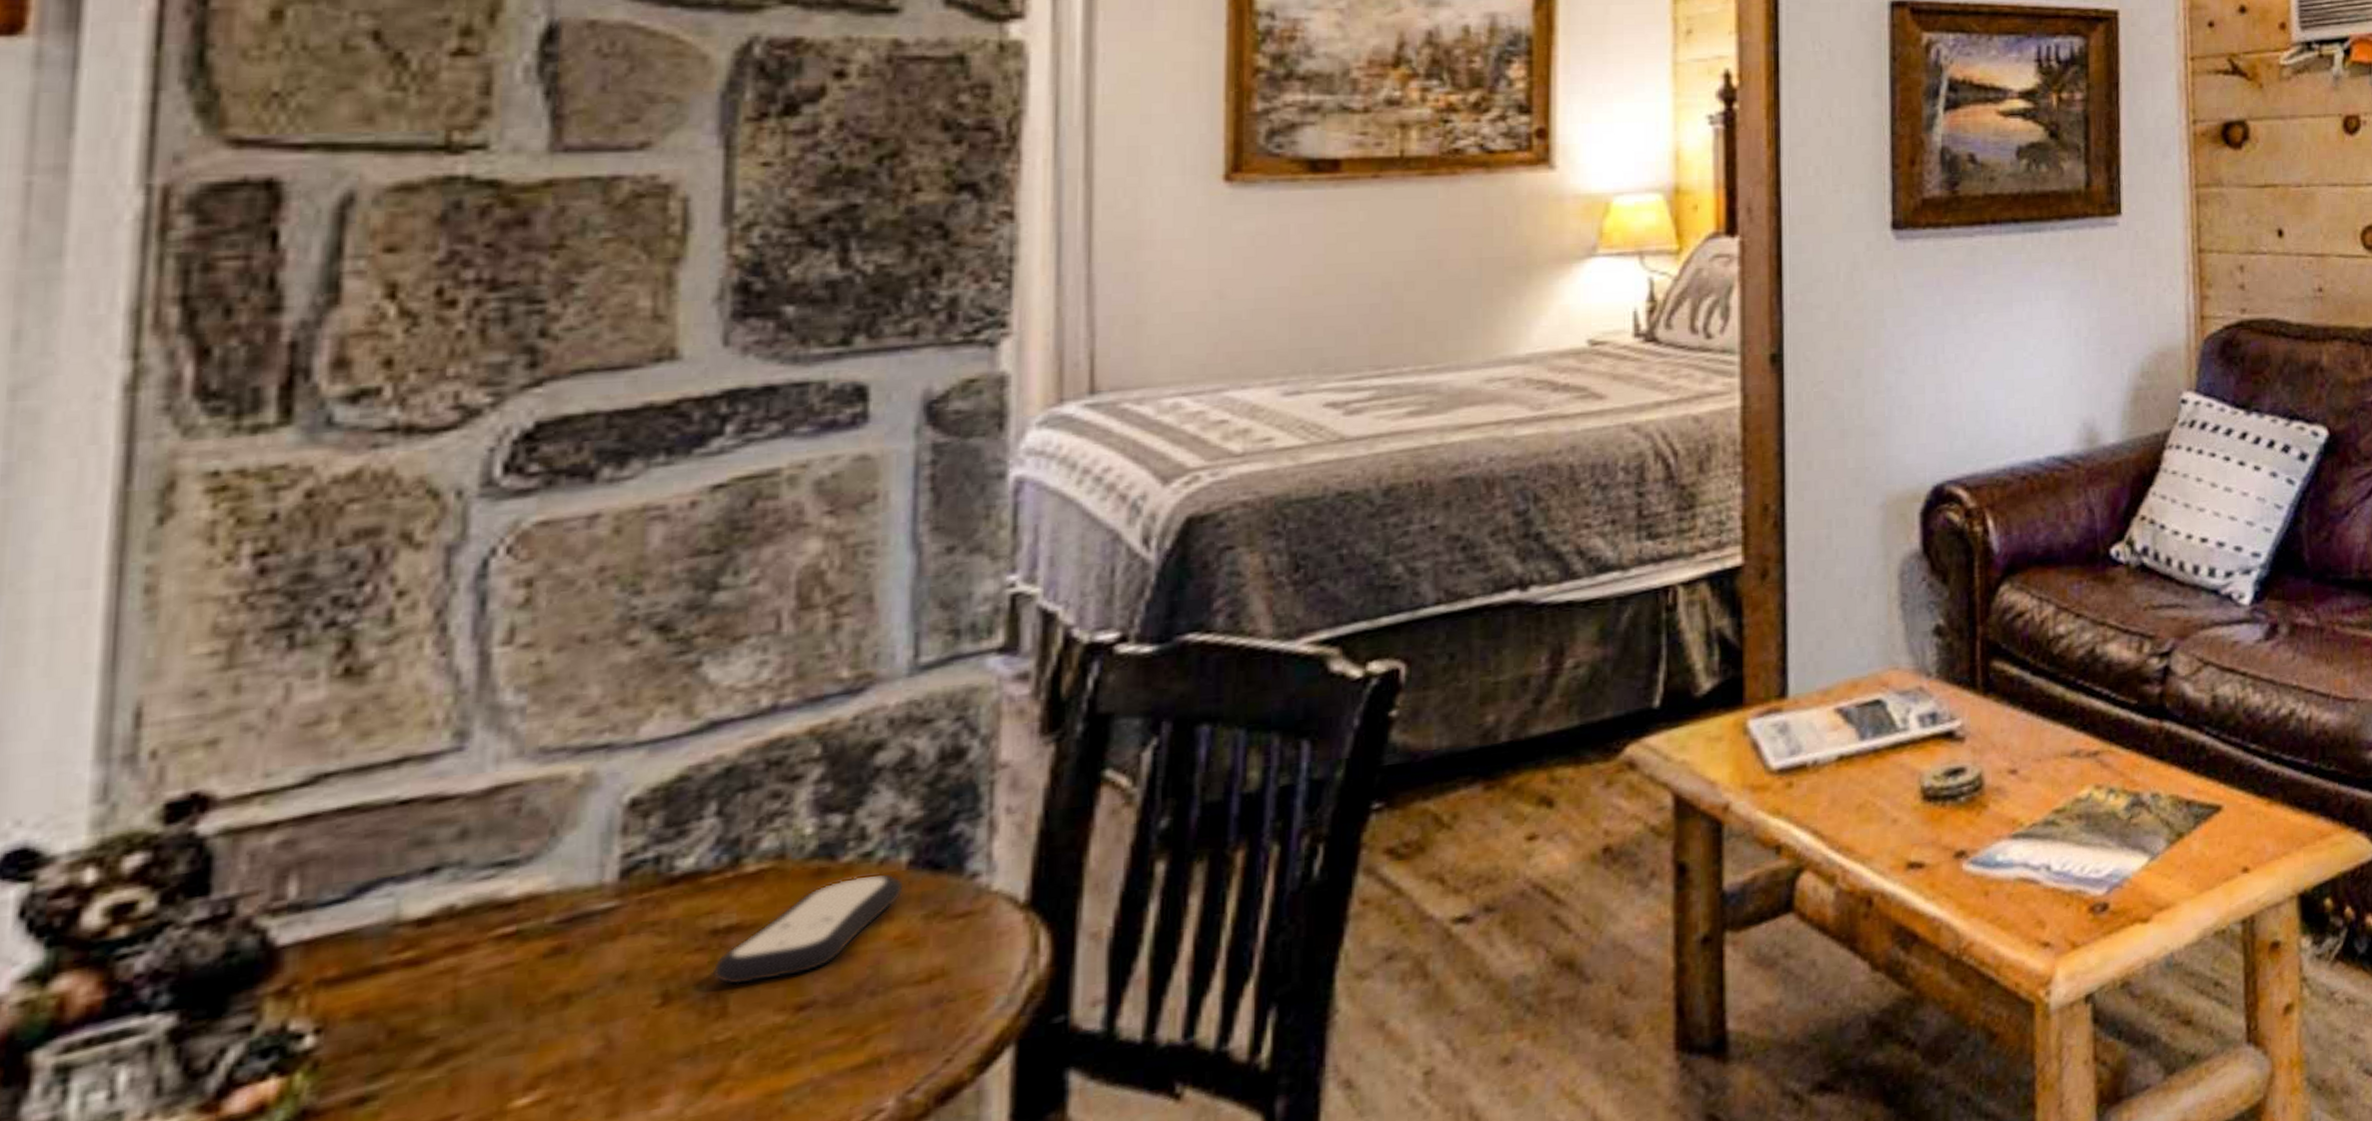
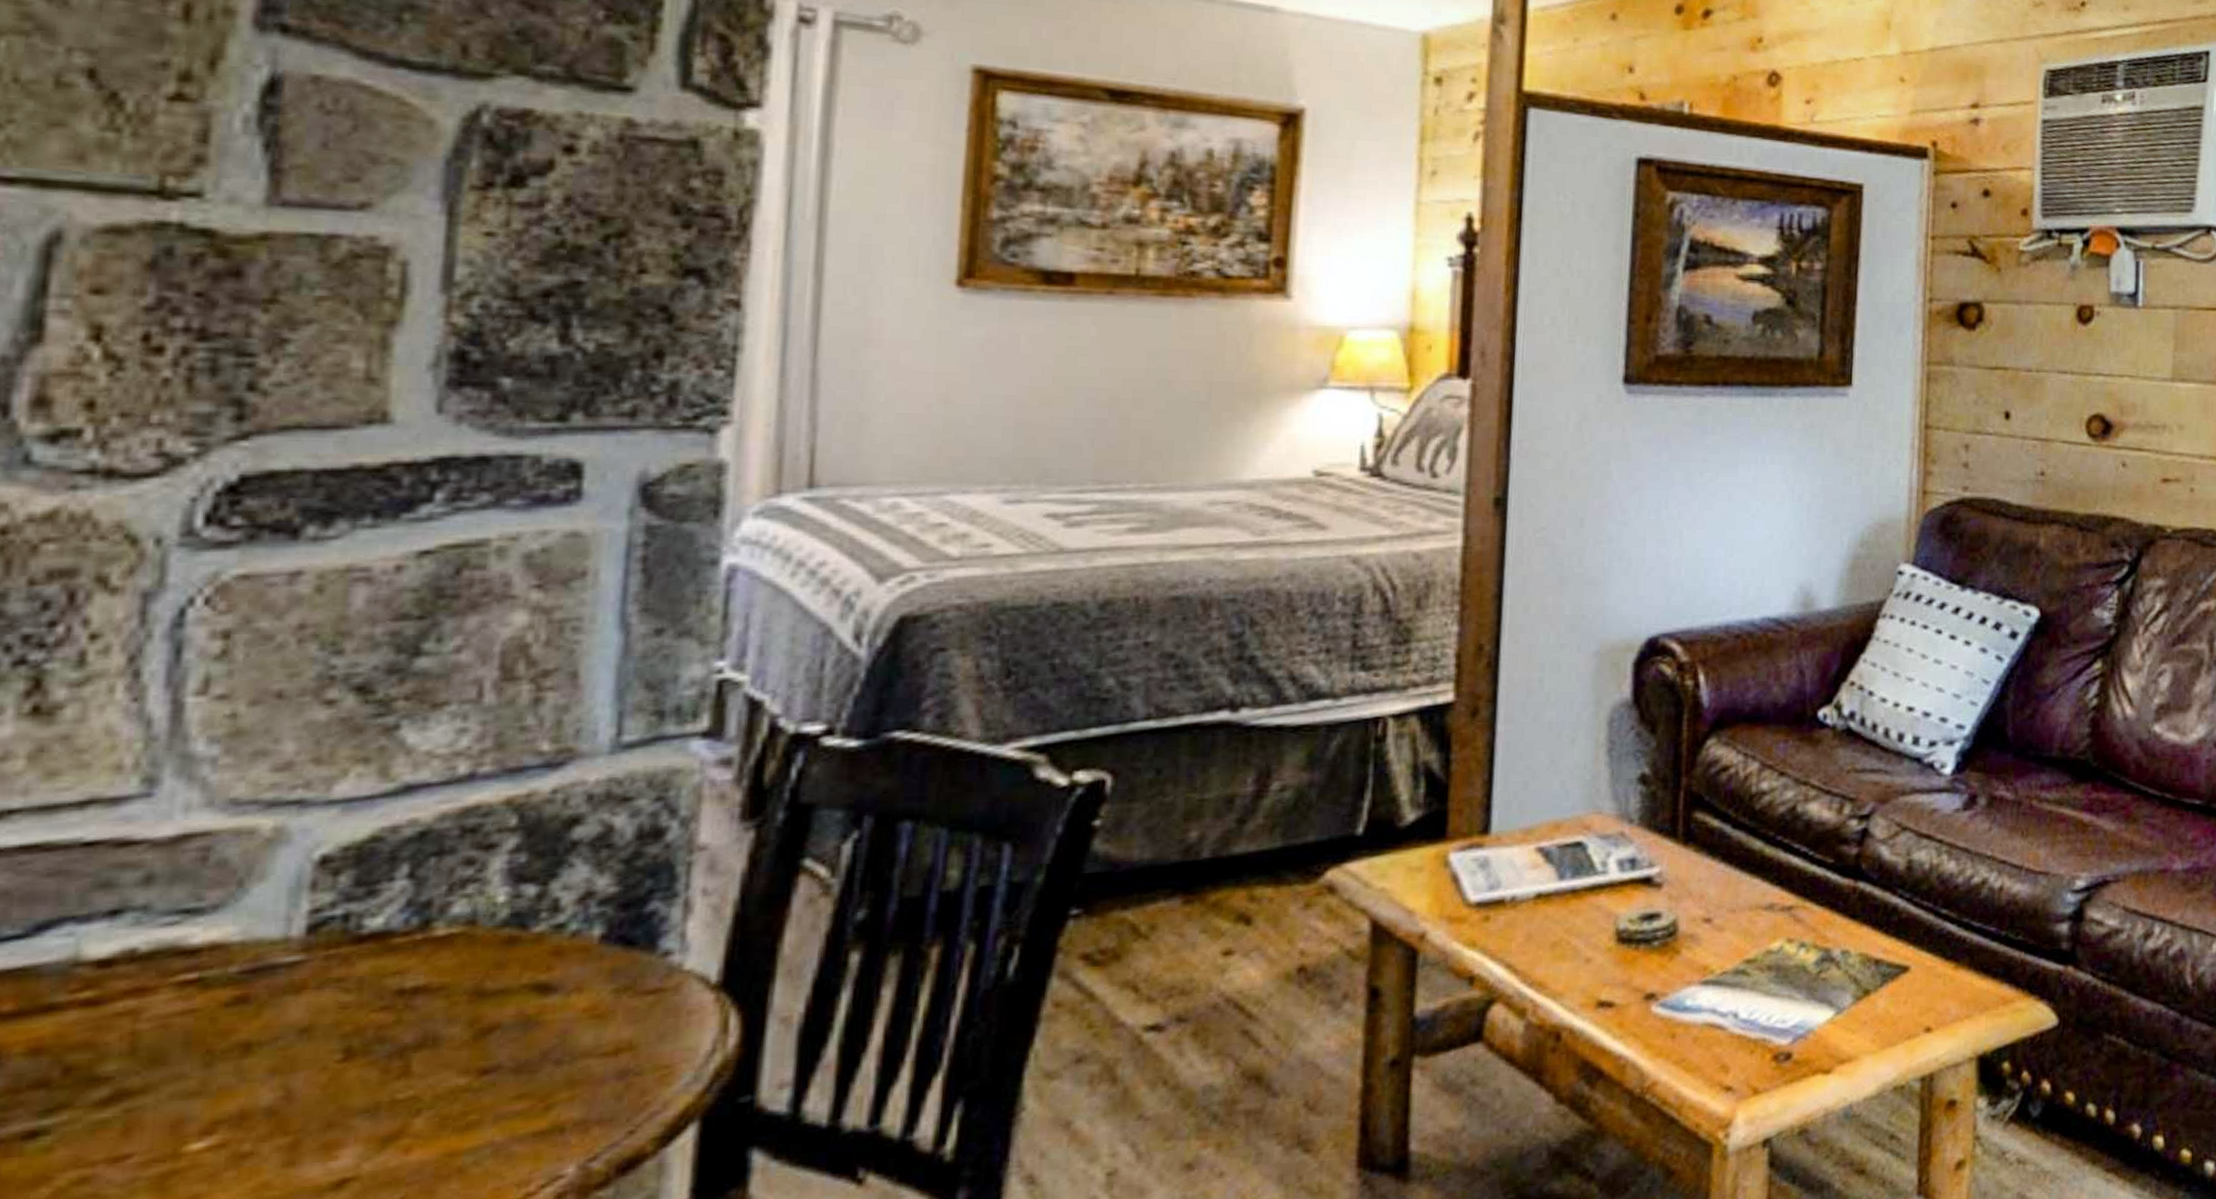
remote control: present [712,872,905,985] -> none [396,945,596,1045]

